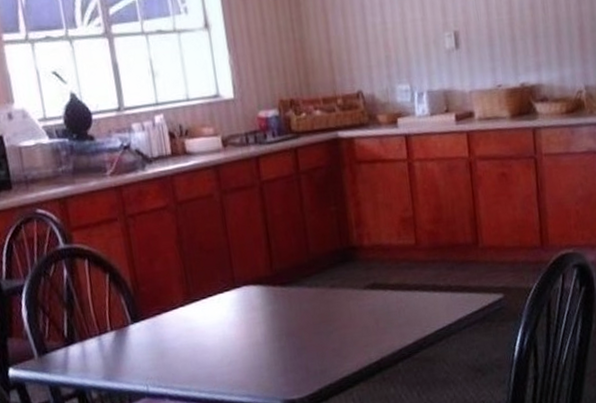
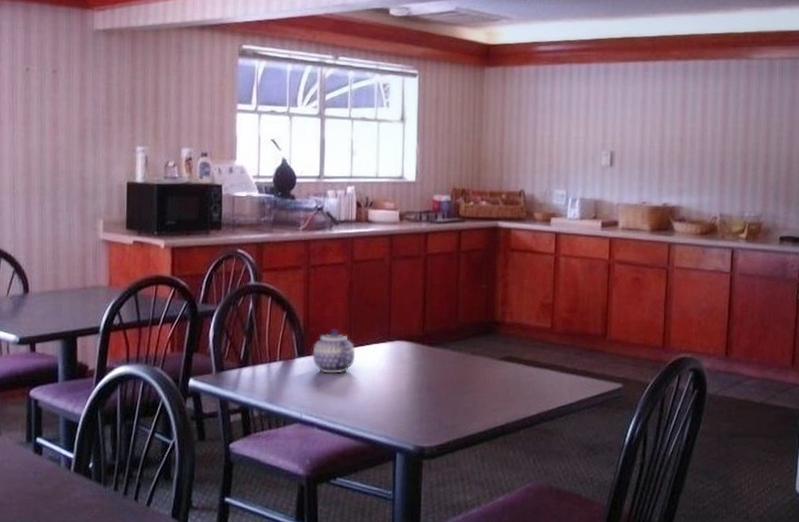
teapot: none [147,283,200,337] -> present [312,328,356,374]

